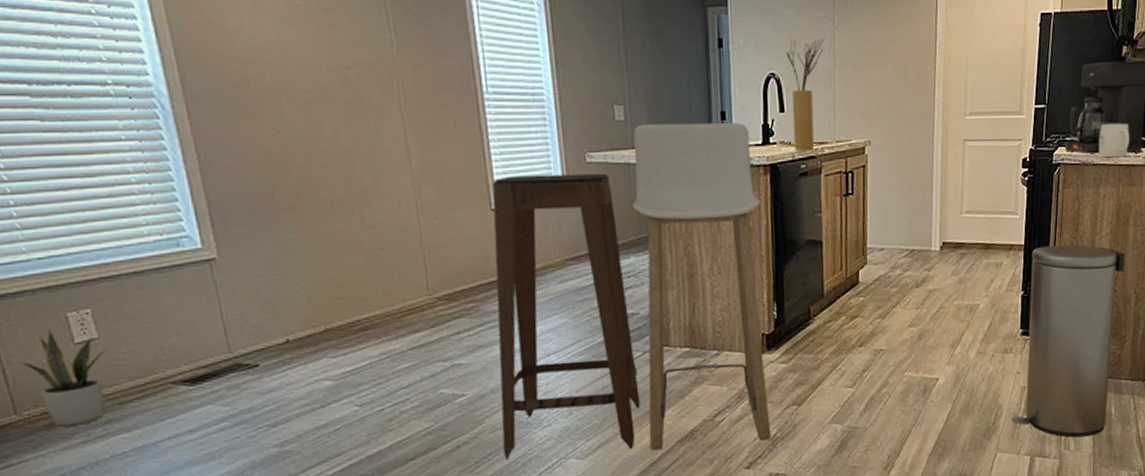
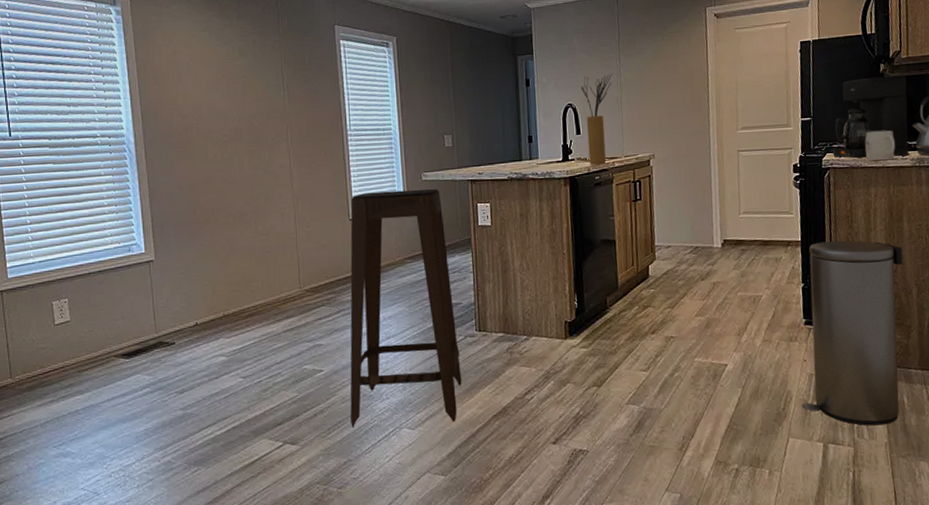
potted plant: present [18,329,110,427] -> none [17,313,77,389]
bar stool: present [633,122,771,450] -> none [458,144,575,424]

